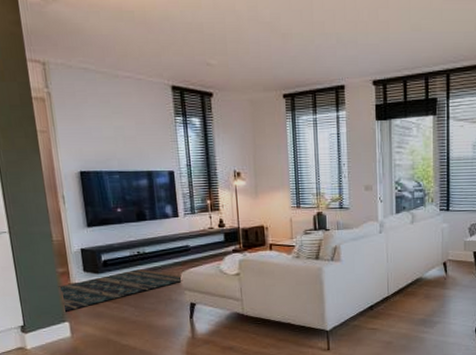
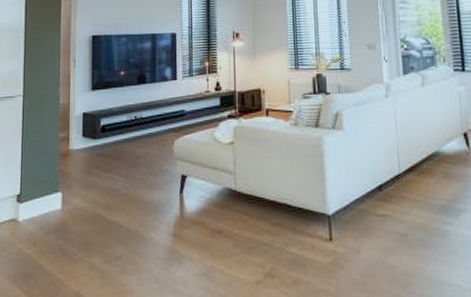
rug: present [58,269,183,312] -> none [57,135,176,180]

